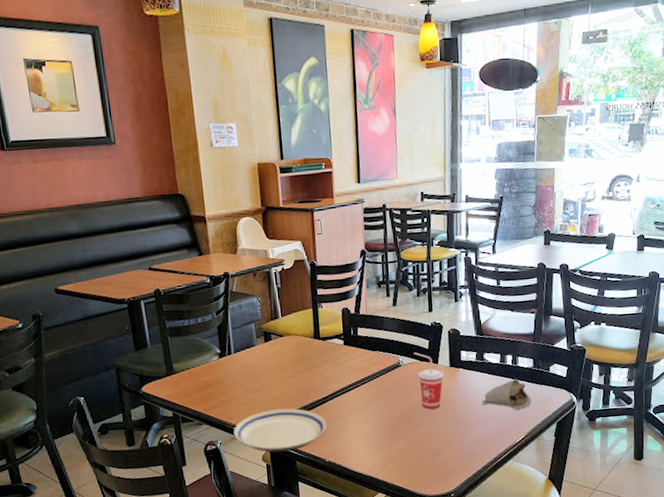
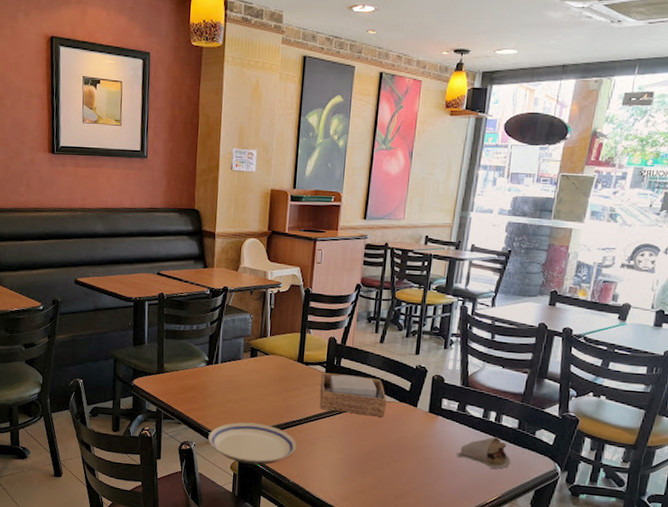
napkin holder: none [340,342,409,383] -> present [319,373,387,417]
beverage cup: present [414,352,444,410] -> none [393,392,421,452]

